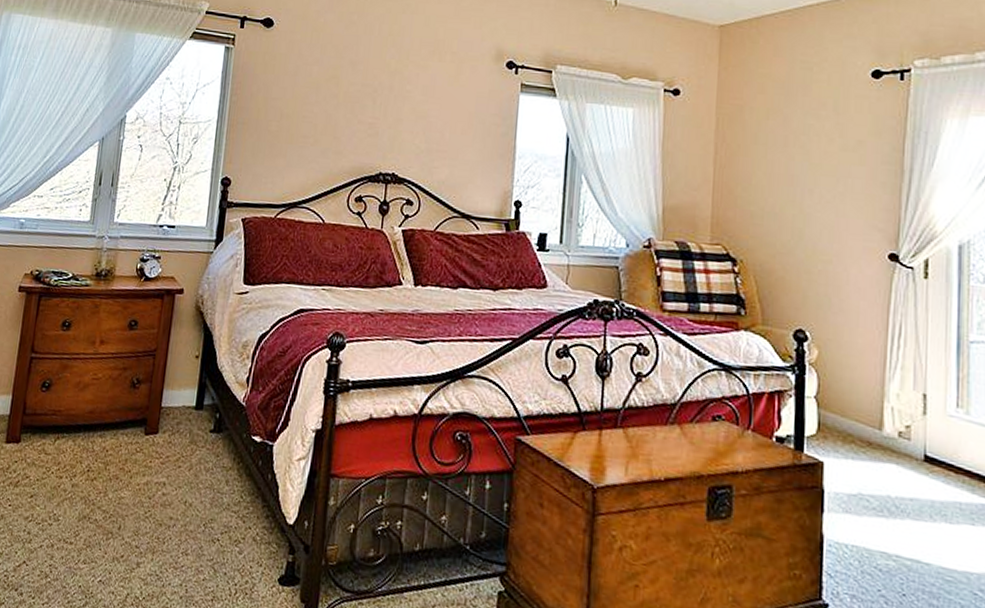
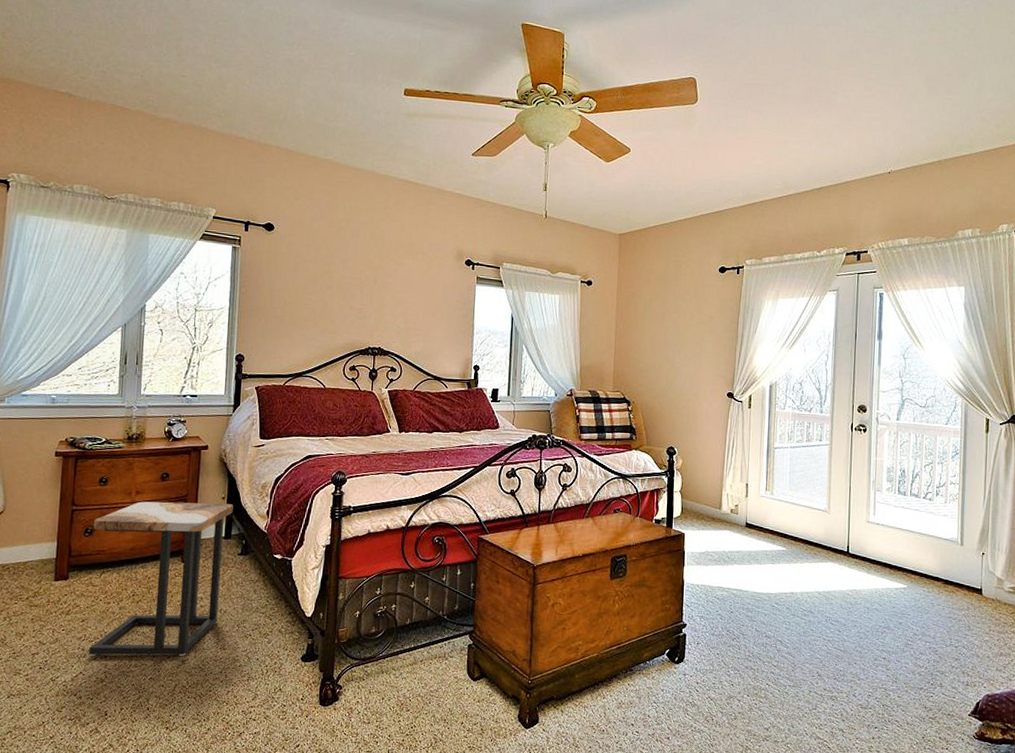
side table: none [35,353,208,557] -> present [89,501,233,656]

